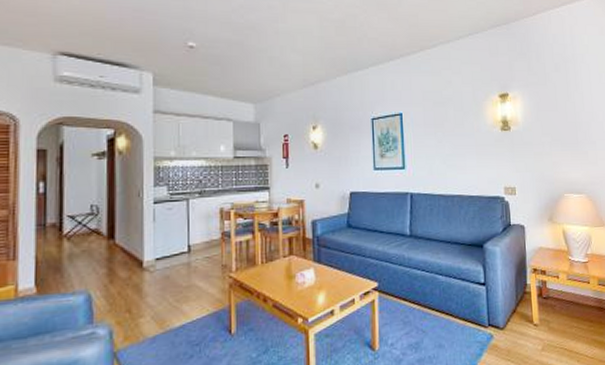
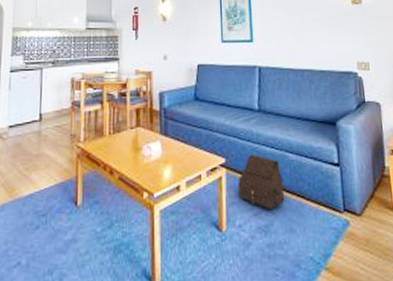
satchel: none [390,277,434,329] -> present [238,154,285,211]

